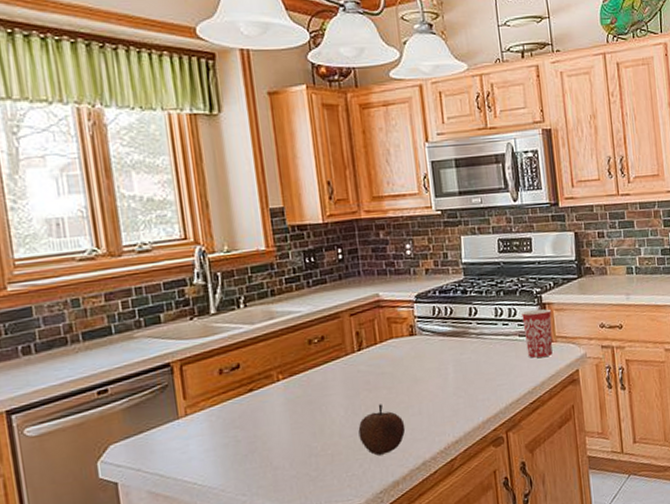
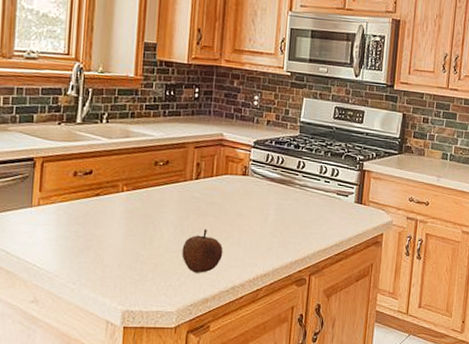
mug: present [521,309,553,358] -> none [341,174,370,217]

